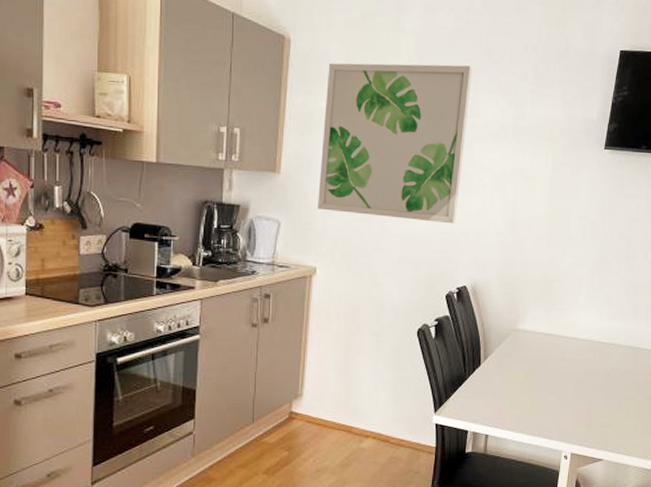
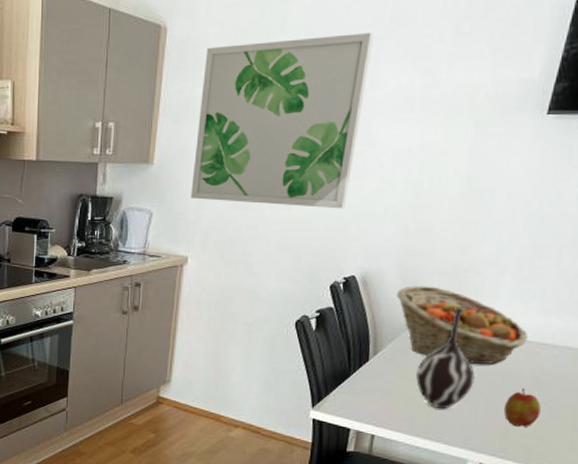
fruit basket: none [500,295,601,364] -> present [396,286,529,364]
vase: none [519,313,564,407] -> present [416,307,475,409]
apple: none [586,382,613,418] -> present [503,387,541,427]

